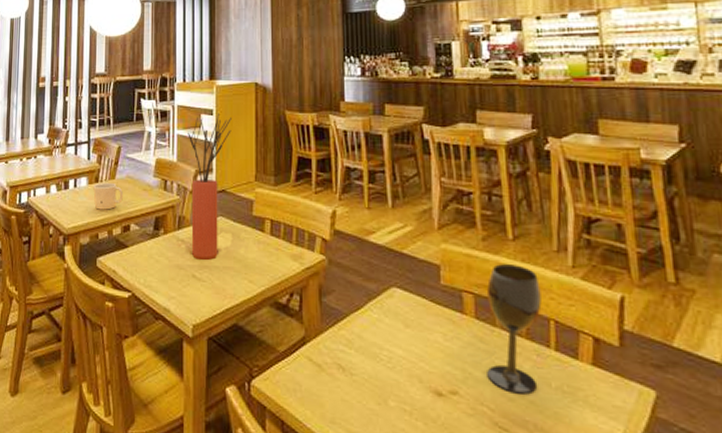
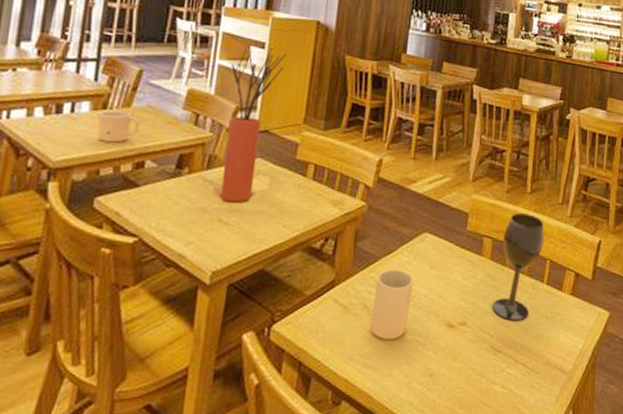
cup: none [347,327,389,405] -> present [370,269,414,340]

